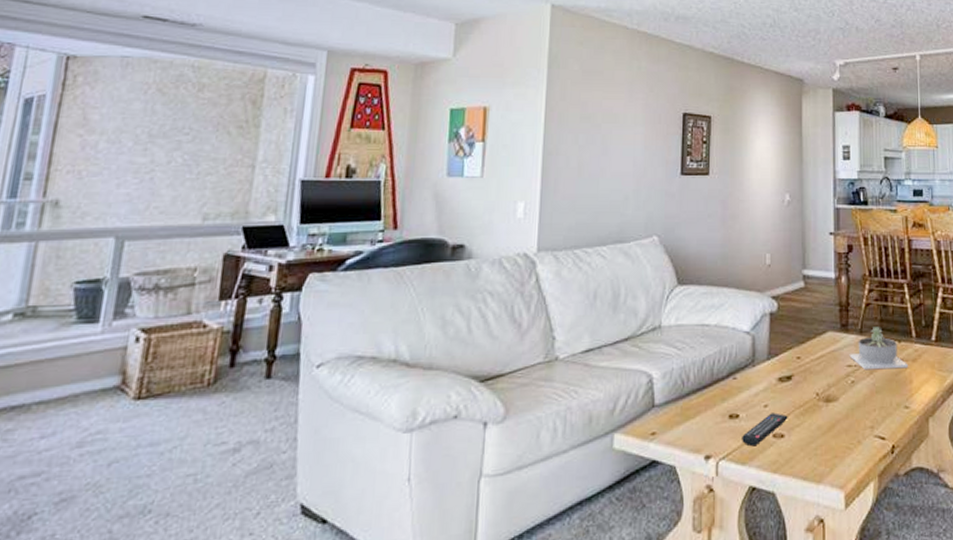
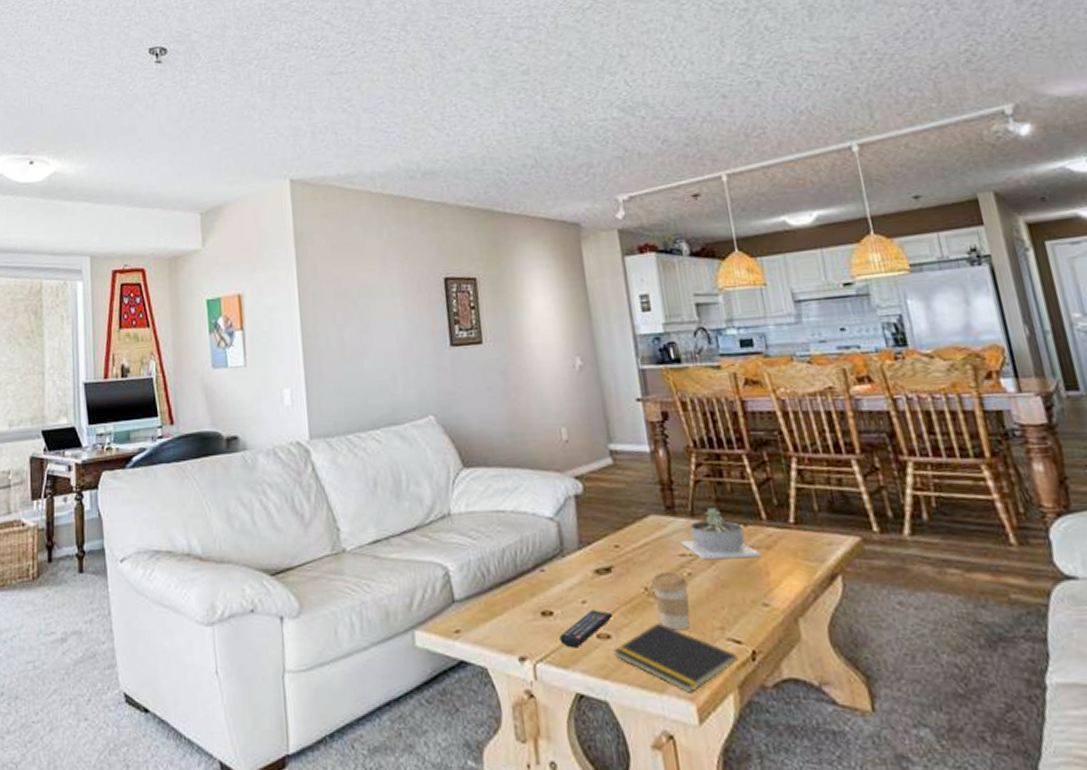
notepad: none [784,423,881,483] -> present [613,622,738,693]
coffee cup: none [822,380,851,430] -> present [651,572,690,630]

